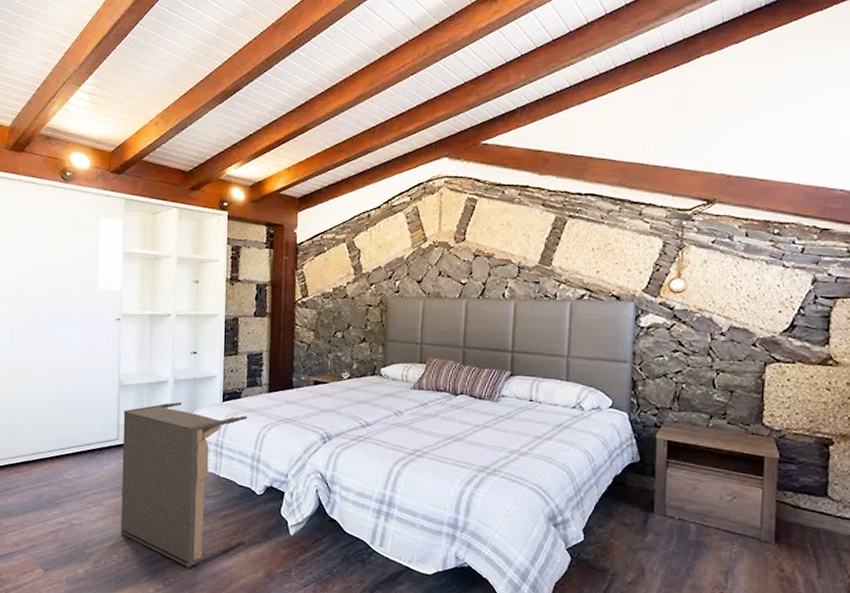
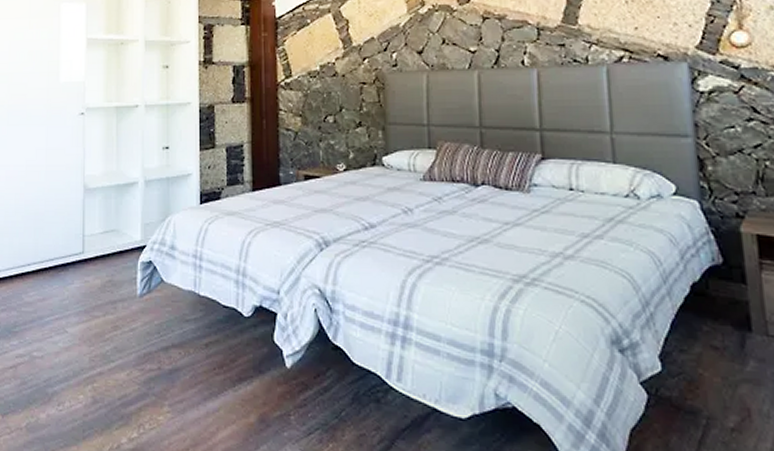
laundry hamper: present [121,402,248,568] -> none [87,207,231,412]

